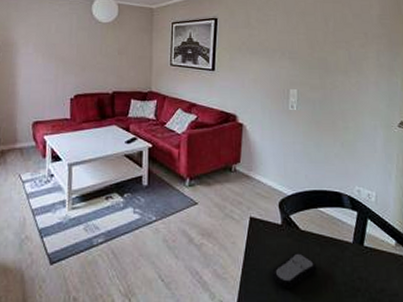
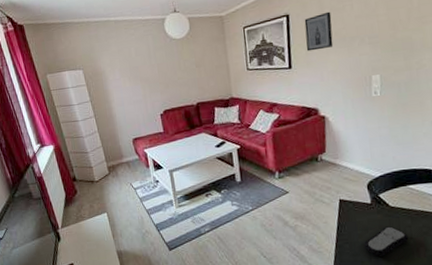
wall art: none [230,22,257,57] -> present [304,11,333,52]

